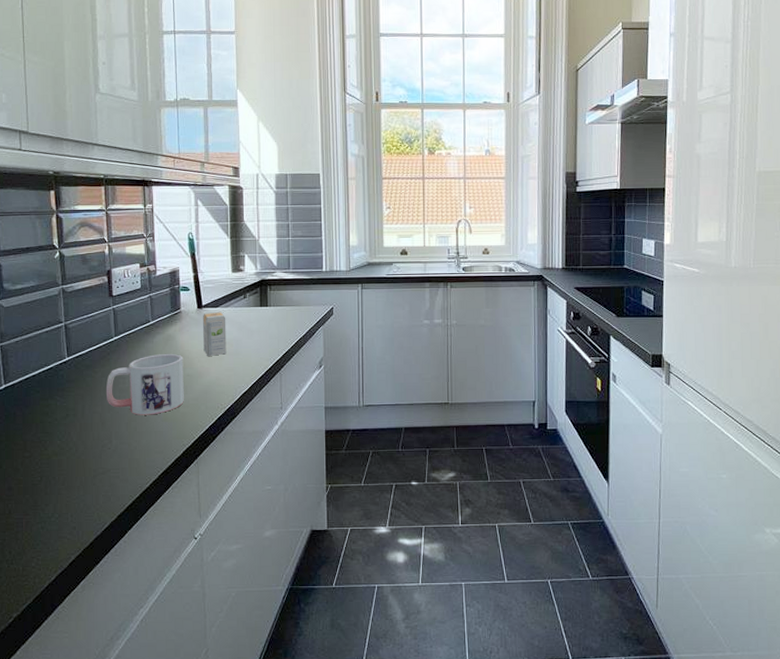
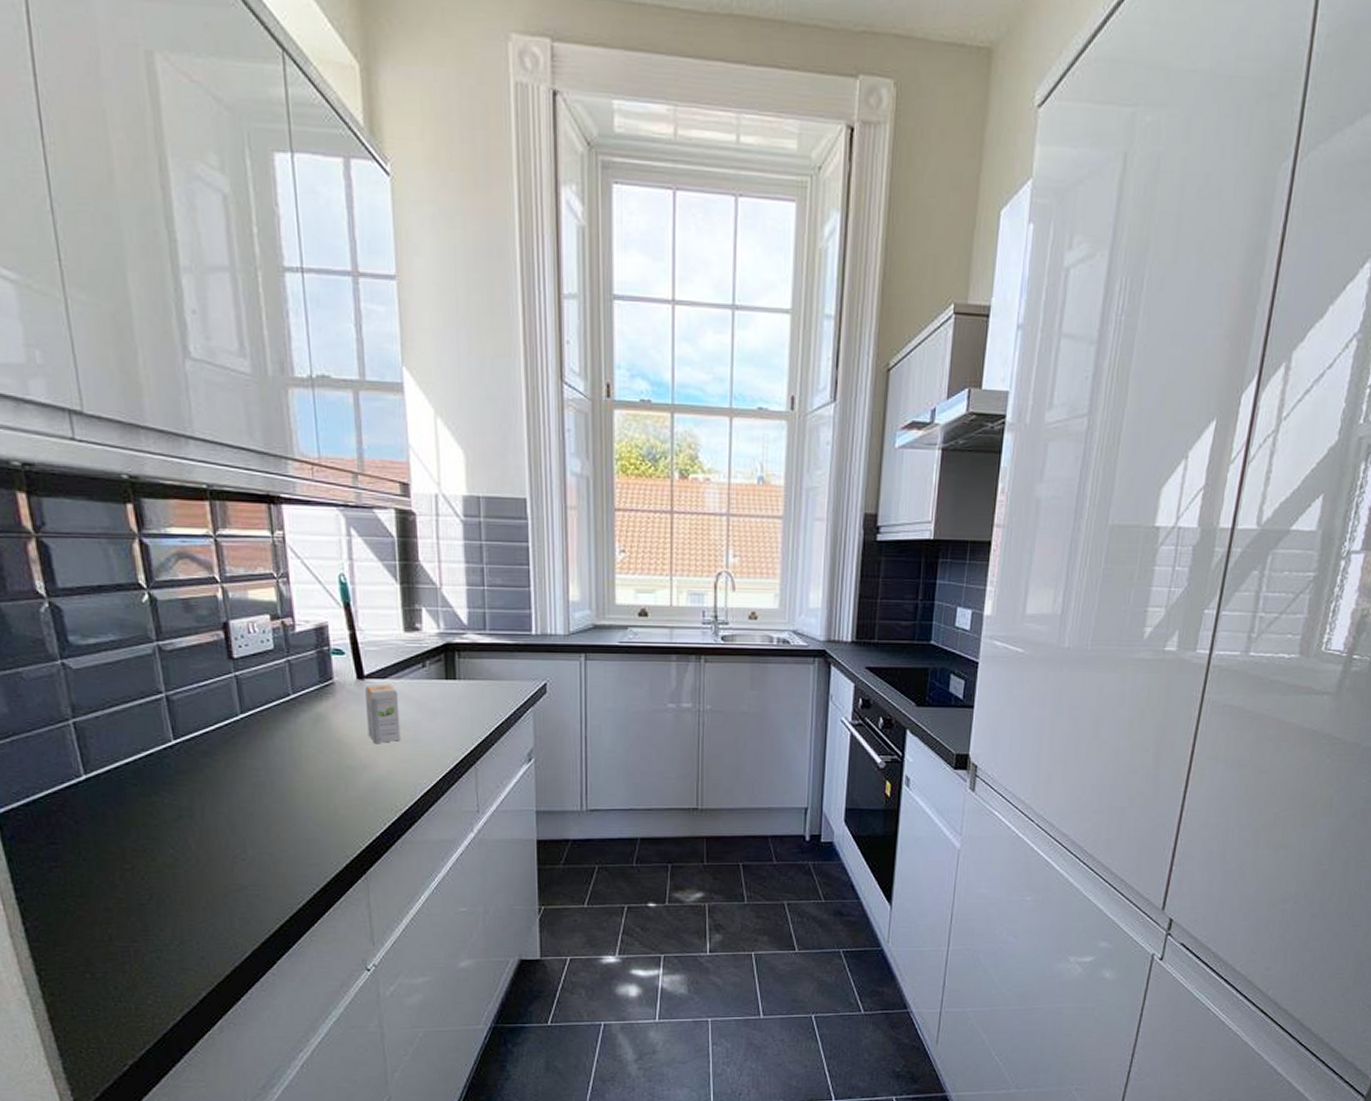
mug: present [105,353,184,415] -> none [233,738,344,818]

